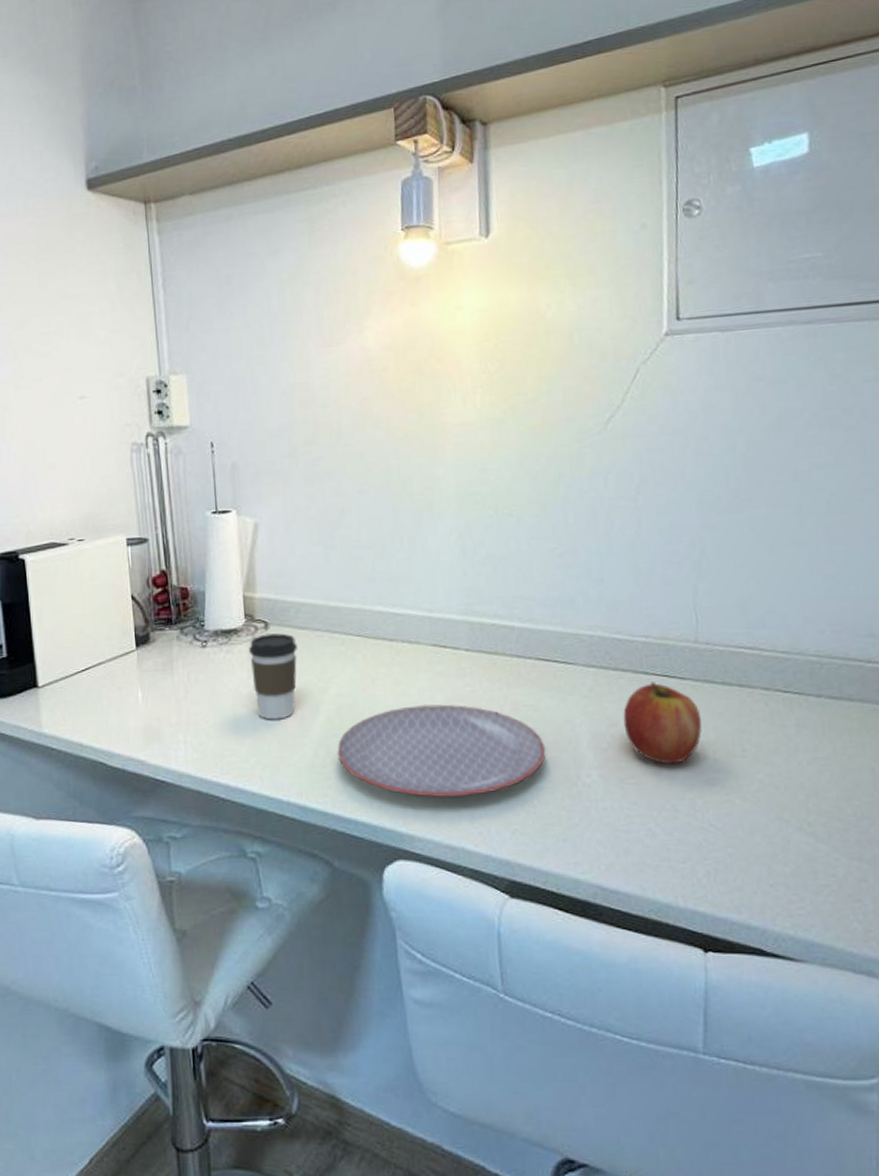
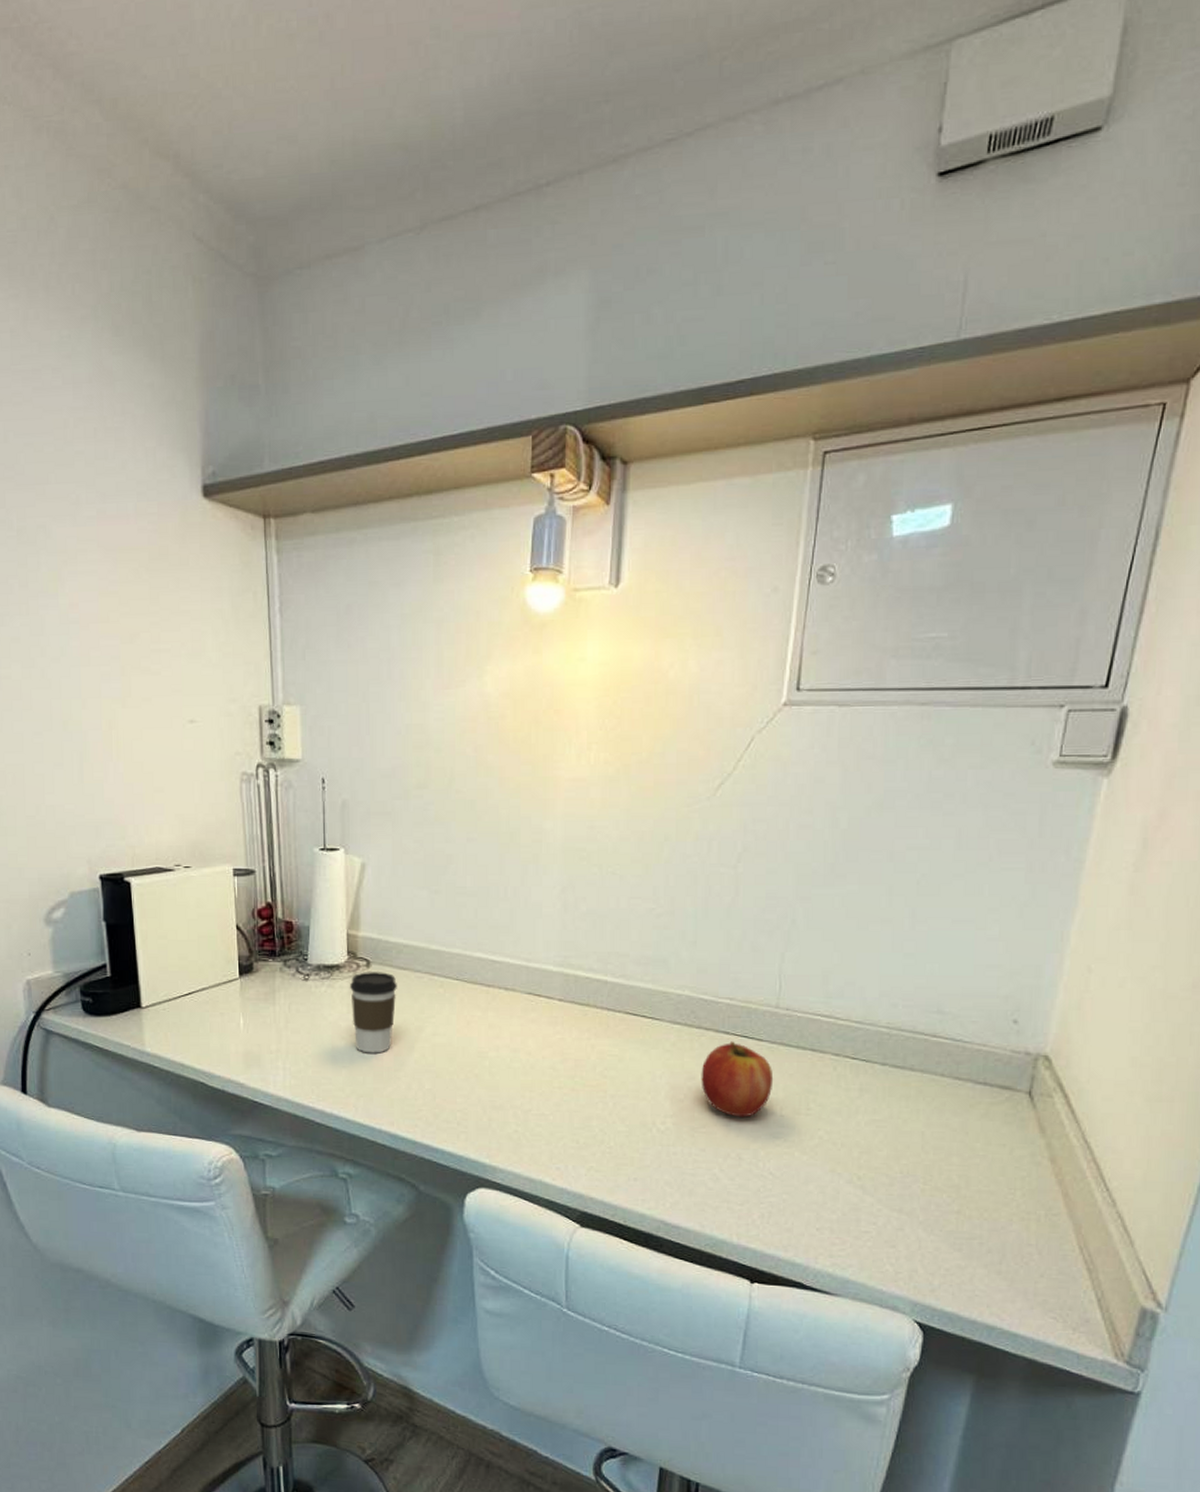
plate: present [337,704,546,797] -> none [429,1049,626,1134]

